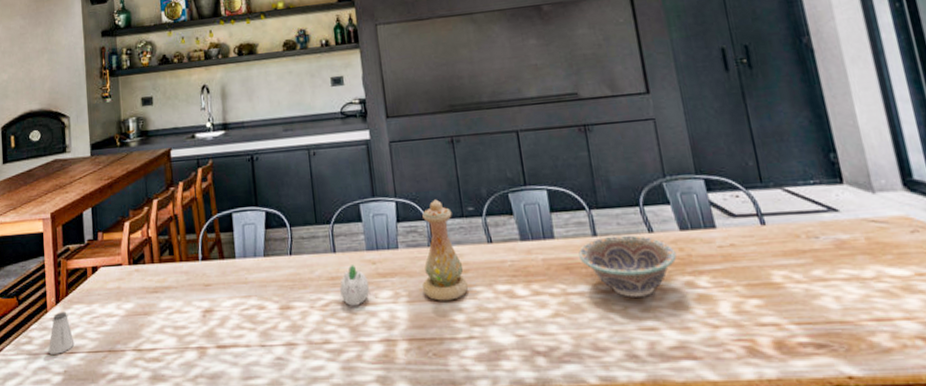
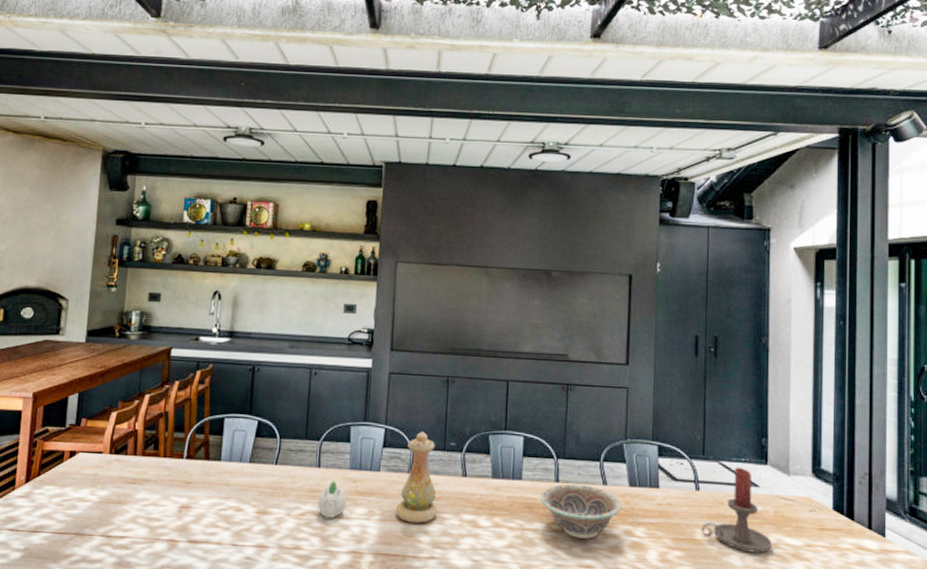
saltshaker: present [48,311,75,355] -> none [10,491,40,532]
candle holder: none [777,191,873,291] -> present [701,467,773,553]

